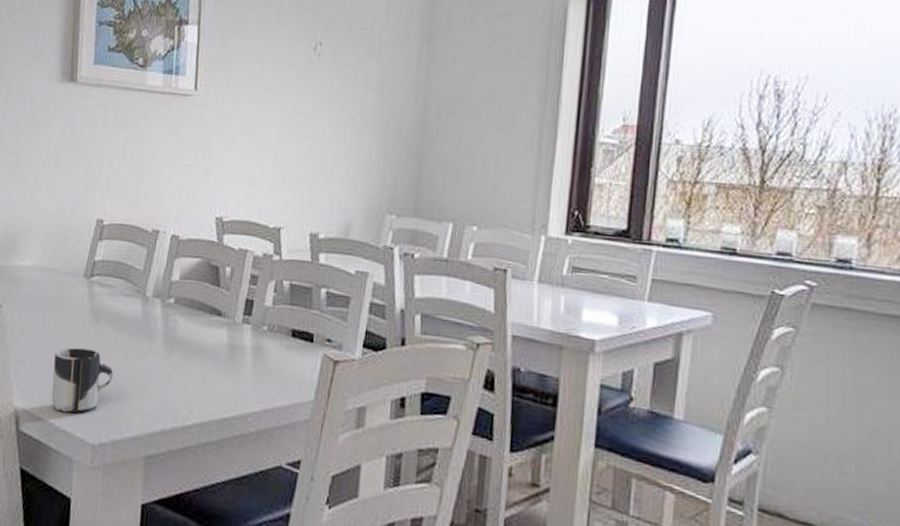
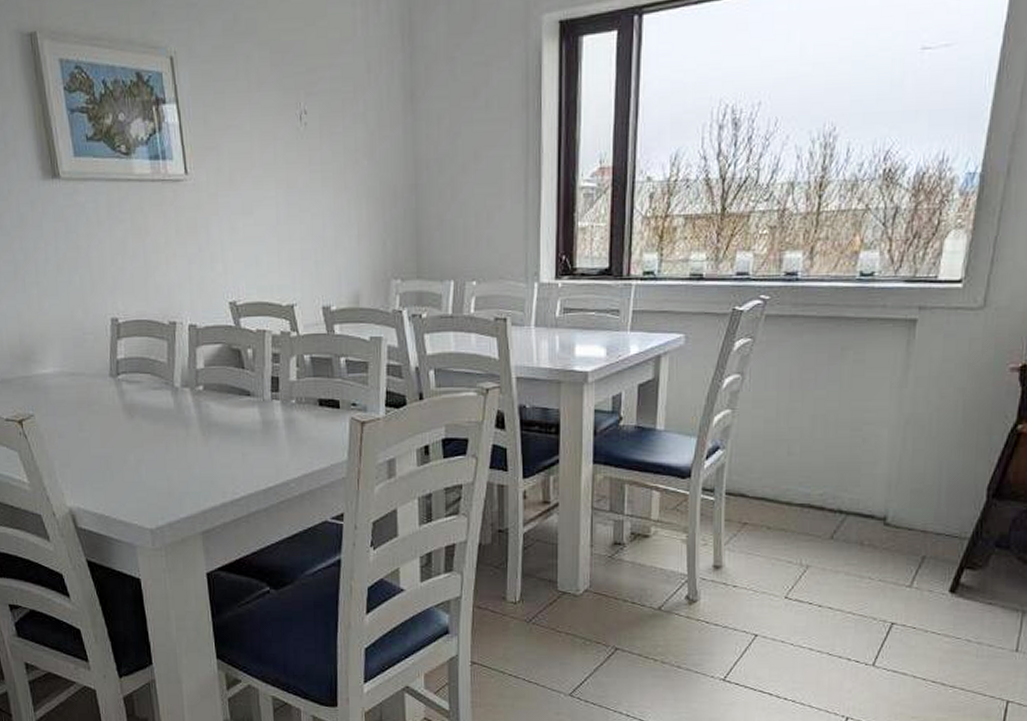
cup: present [51,347,114,413] -> none [97,444,158,505]

